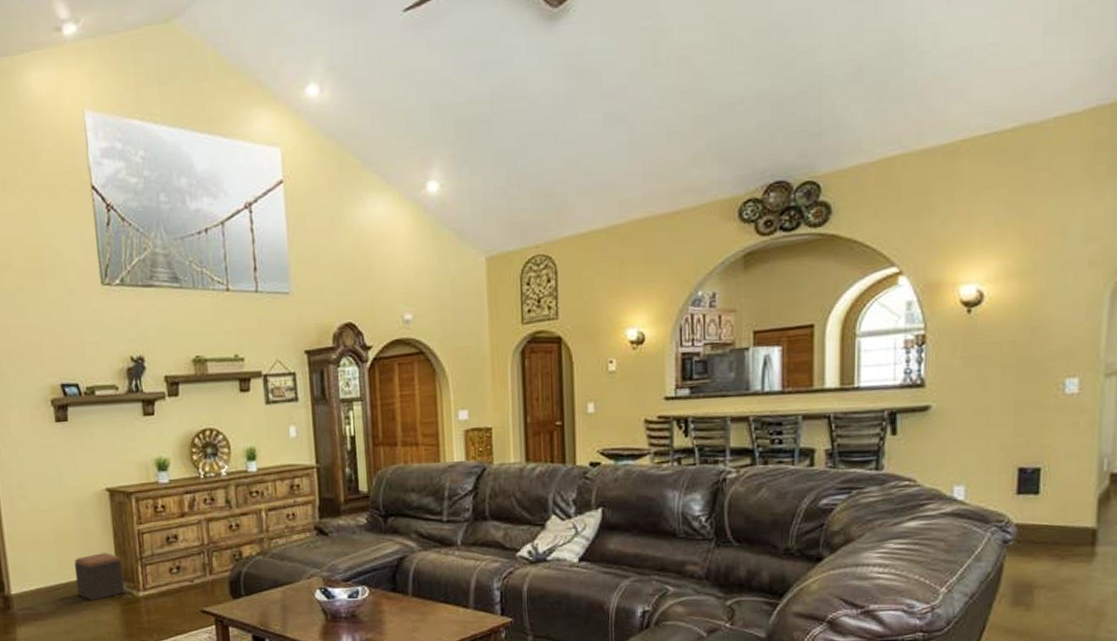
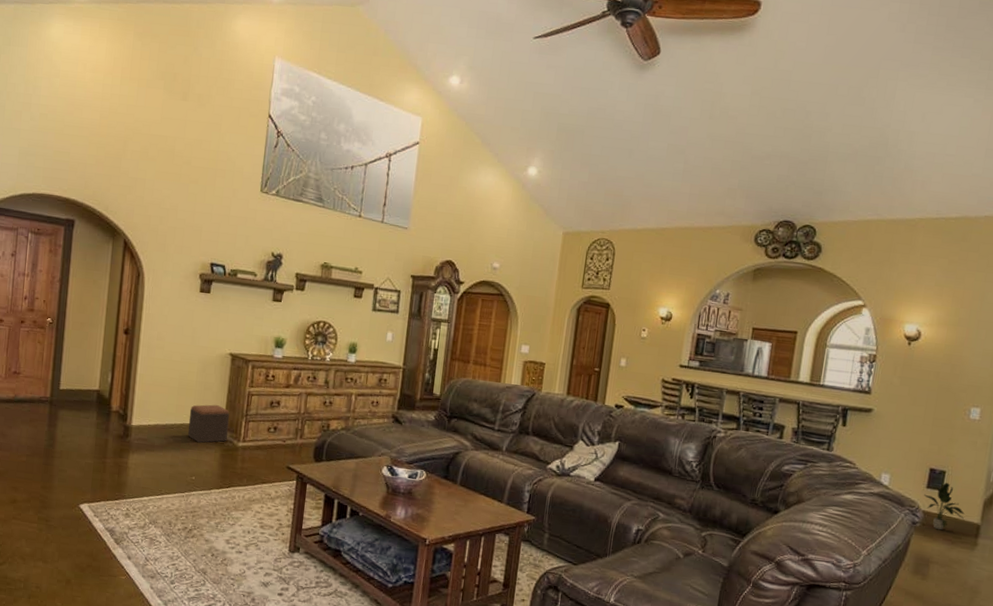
potted plant: none [1015,483,1073,545] -> present [924,483,965,531]

